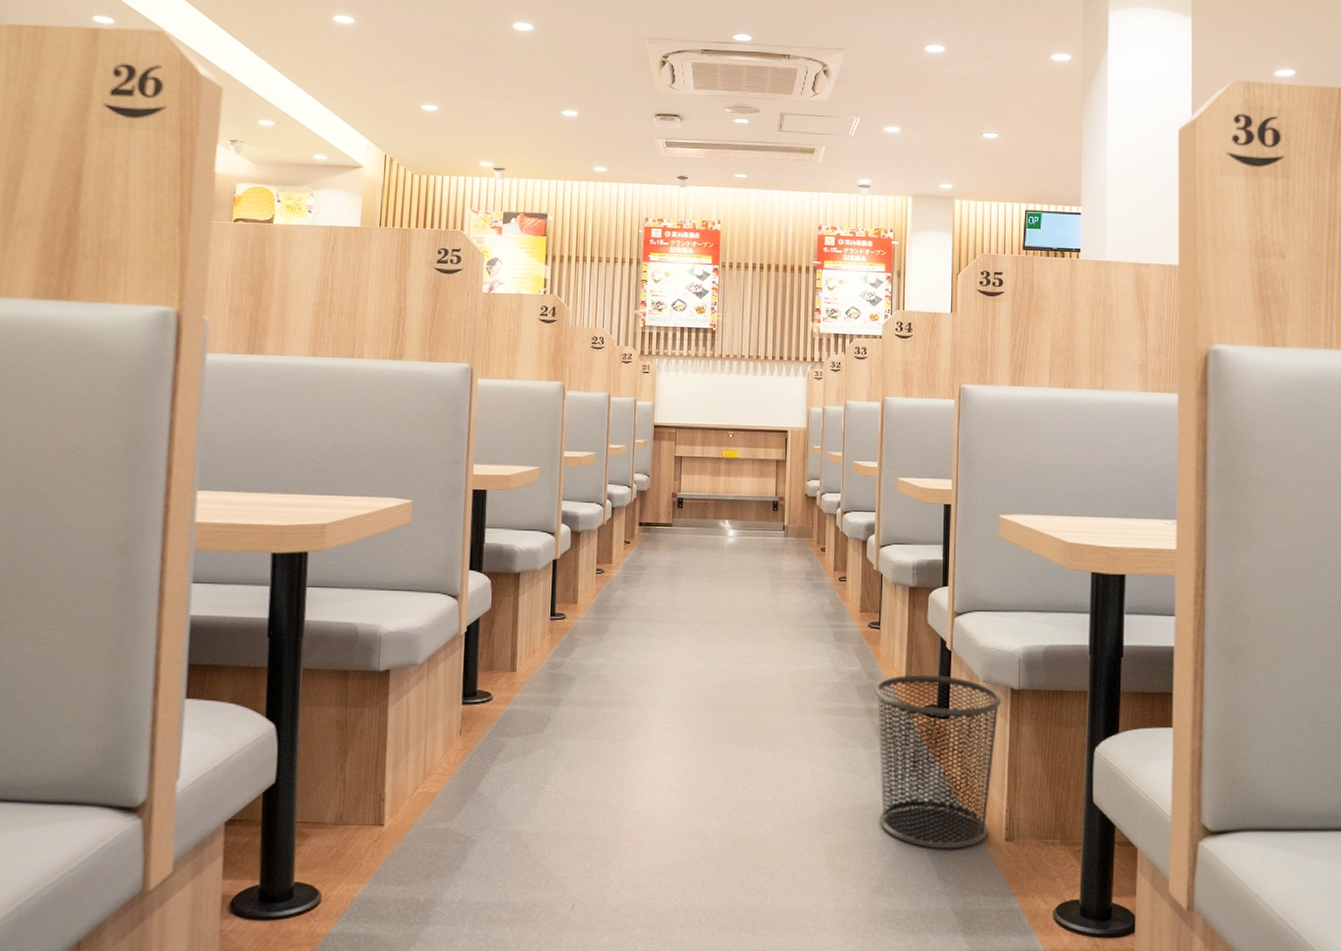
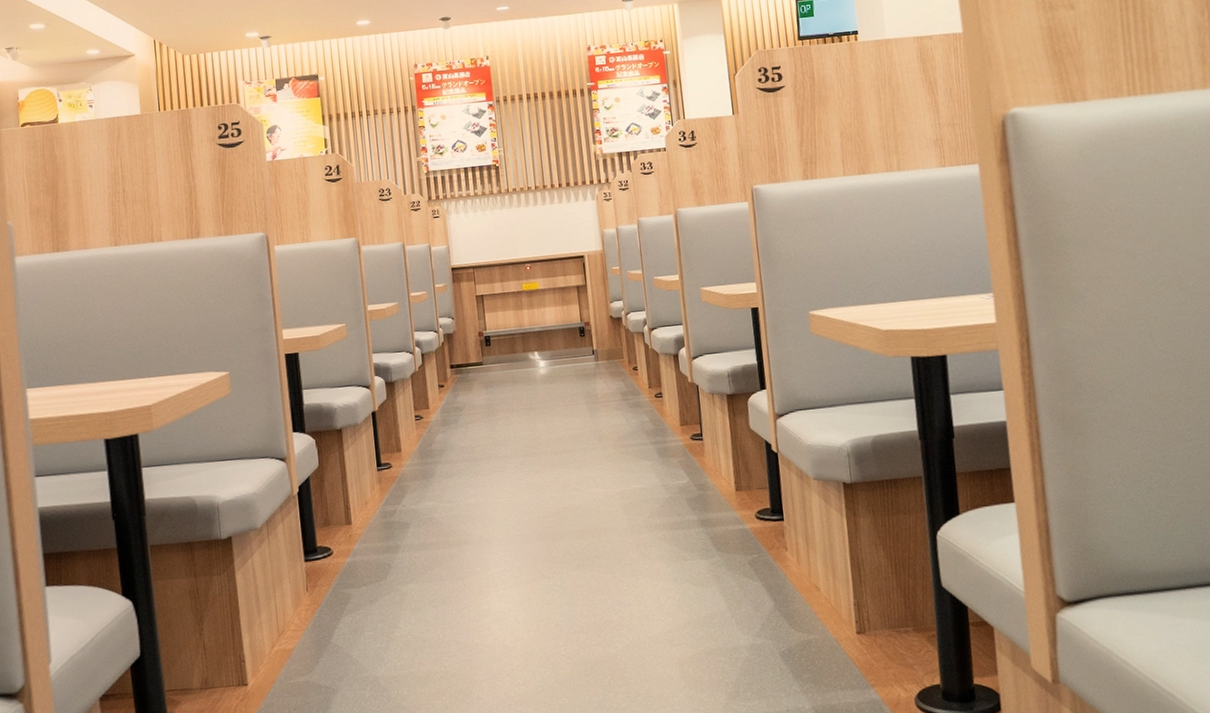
trash can: present [874,674,1002,849] -> none [704,478,838,650]

